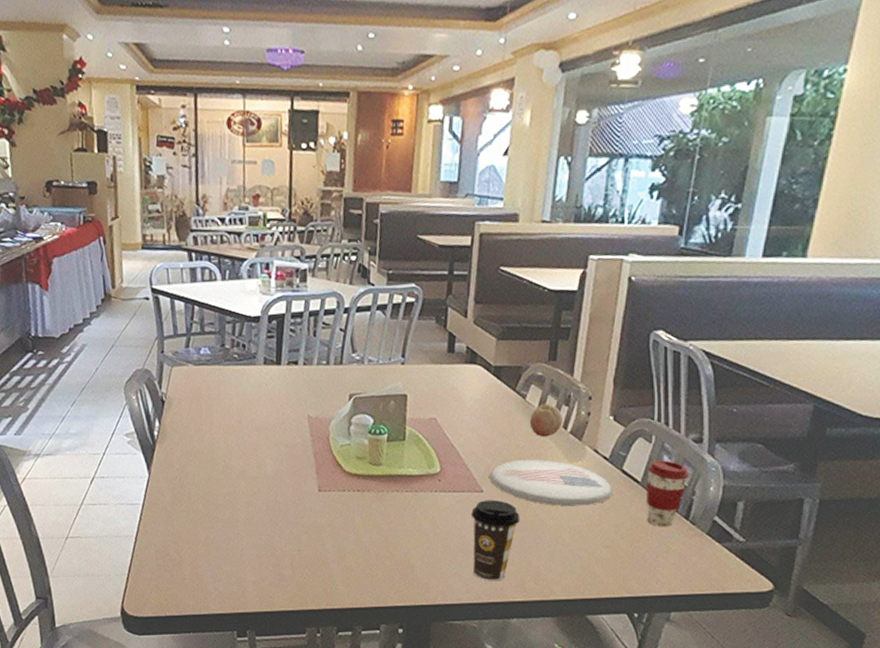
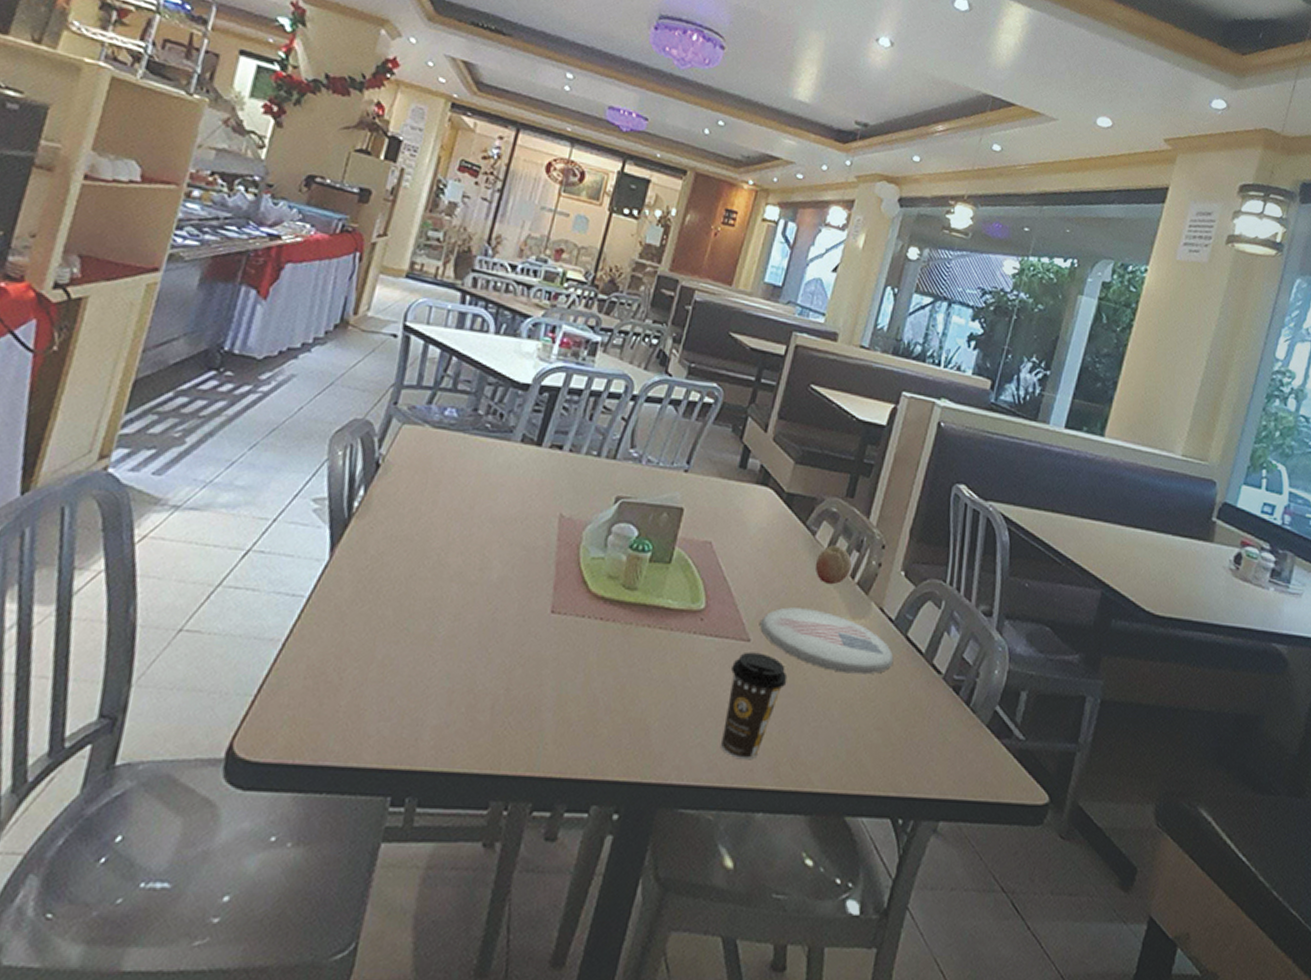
coffee cup: present [646,460,690,527] -> none [926,630,976,712]

